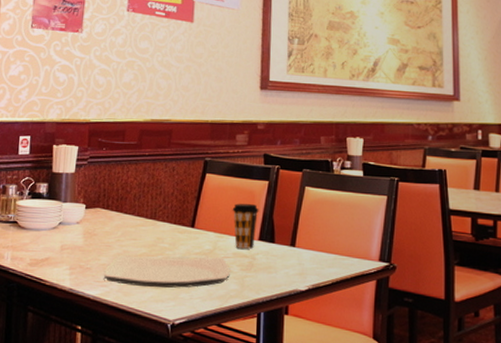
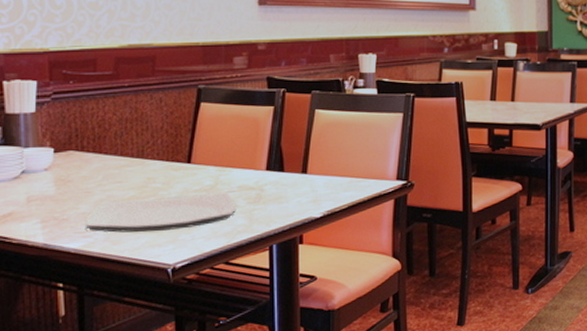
coffee cup: present [232,203,259,249] -> none [234,132,265,181]

